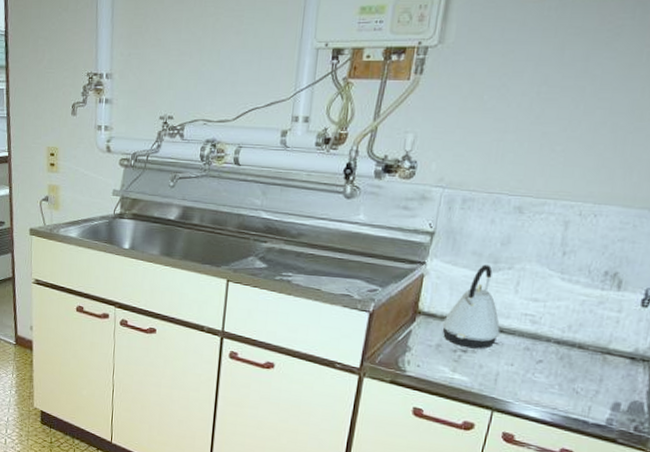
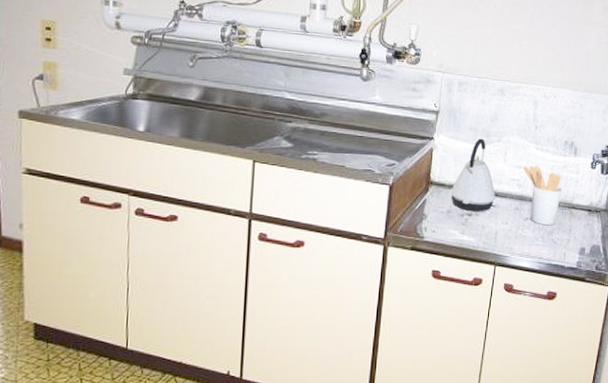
utensil holder: none [540,299,595,371] -> present [522,165,562,225]

